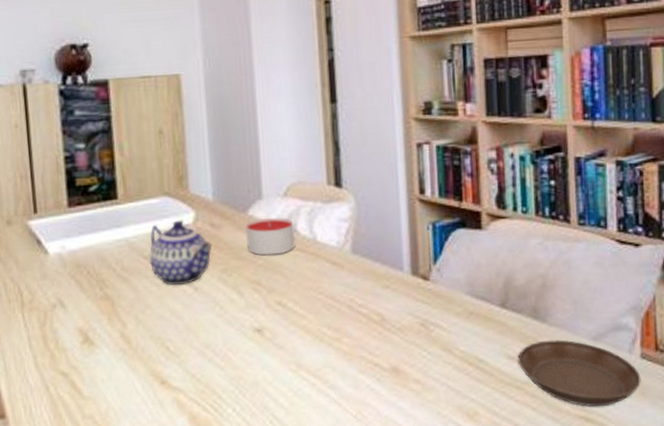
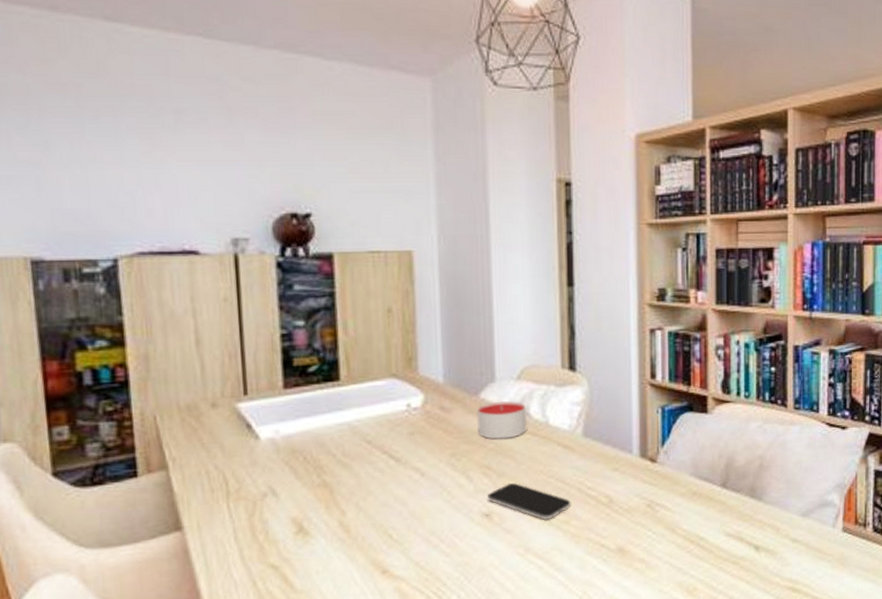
teapot: present [149,220,213,285] -> none [372,403,442,471]
smartphone: none [259,298,342,336] -> present [488,482,571,520]
saucer: present [517,340,641,407] -> none [735,516,842,578]

